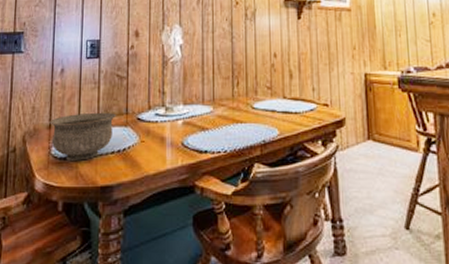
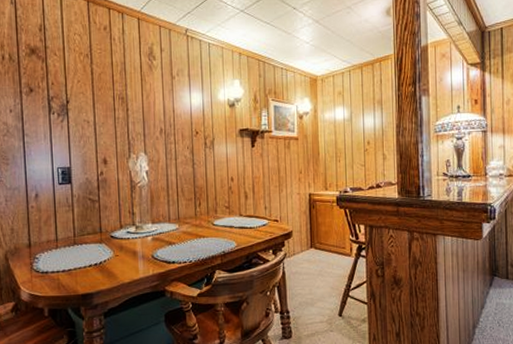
bowl: present [49,112,117,161] -> none [29,231,92,274]

